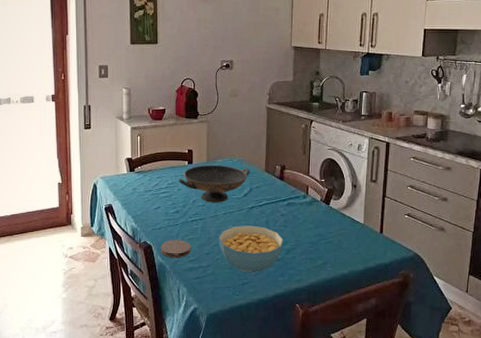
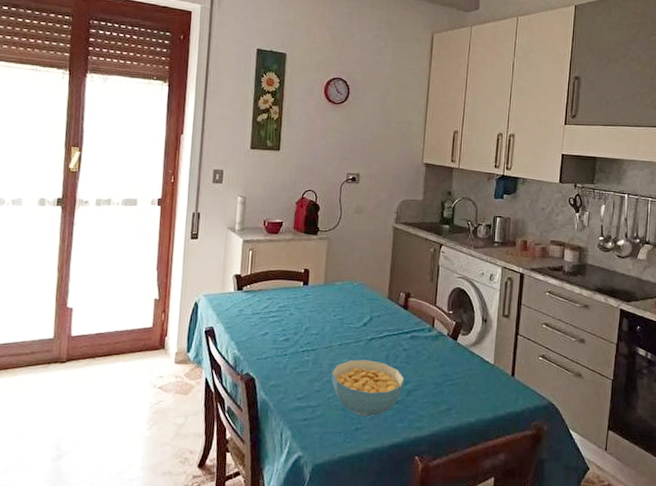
coaster: present [160,239,191,258] -> none [264,372,300,395]
decorative bowl: present [178,164,250,203] -> none [291,287,371,332]

